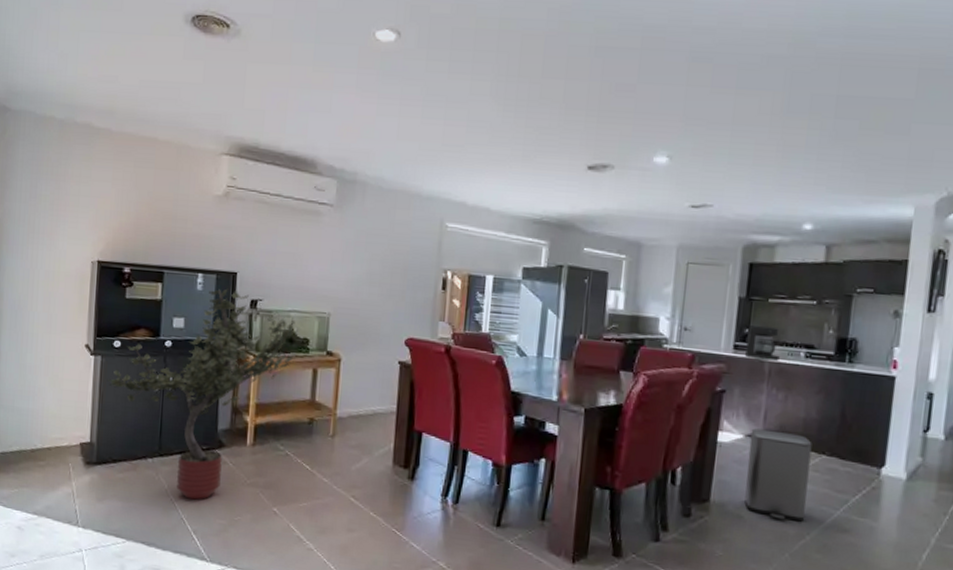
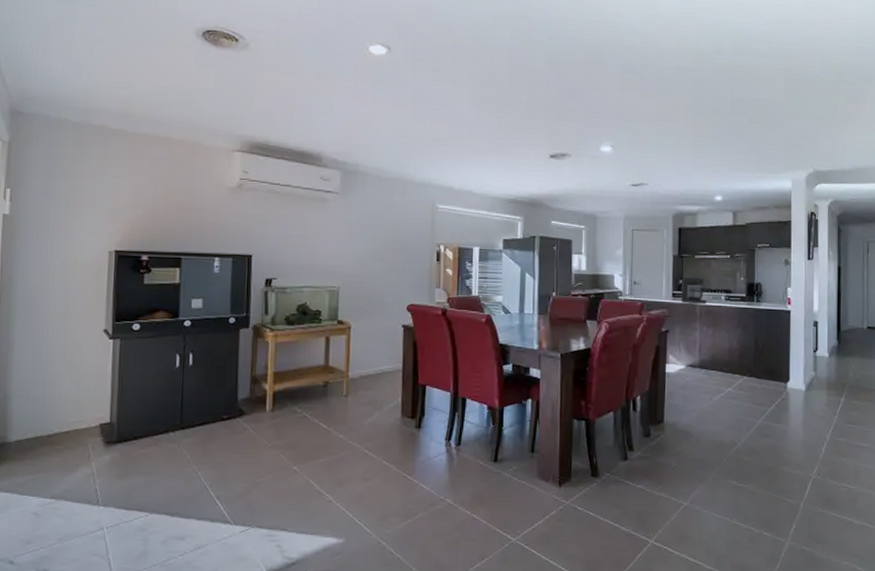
potted tree: present [107,288,296,500] -> none [126,270,308,467]
pedal bin: present [744,428,812,522] -> none [689,359,736,432]

